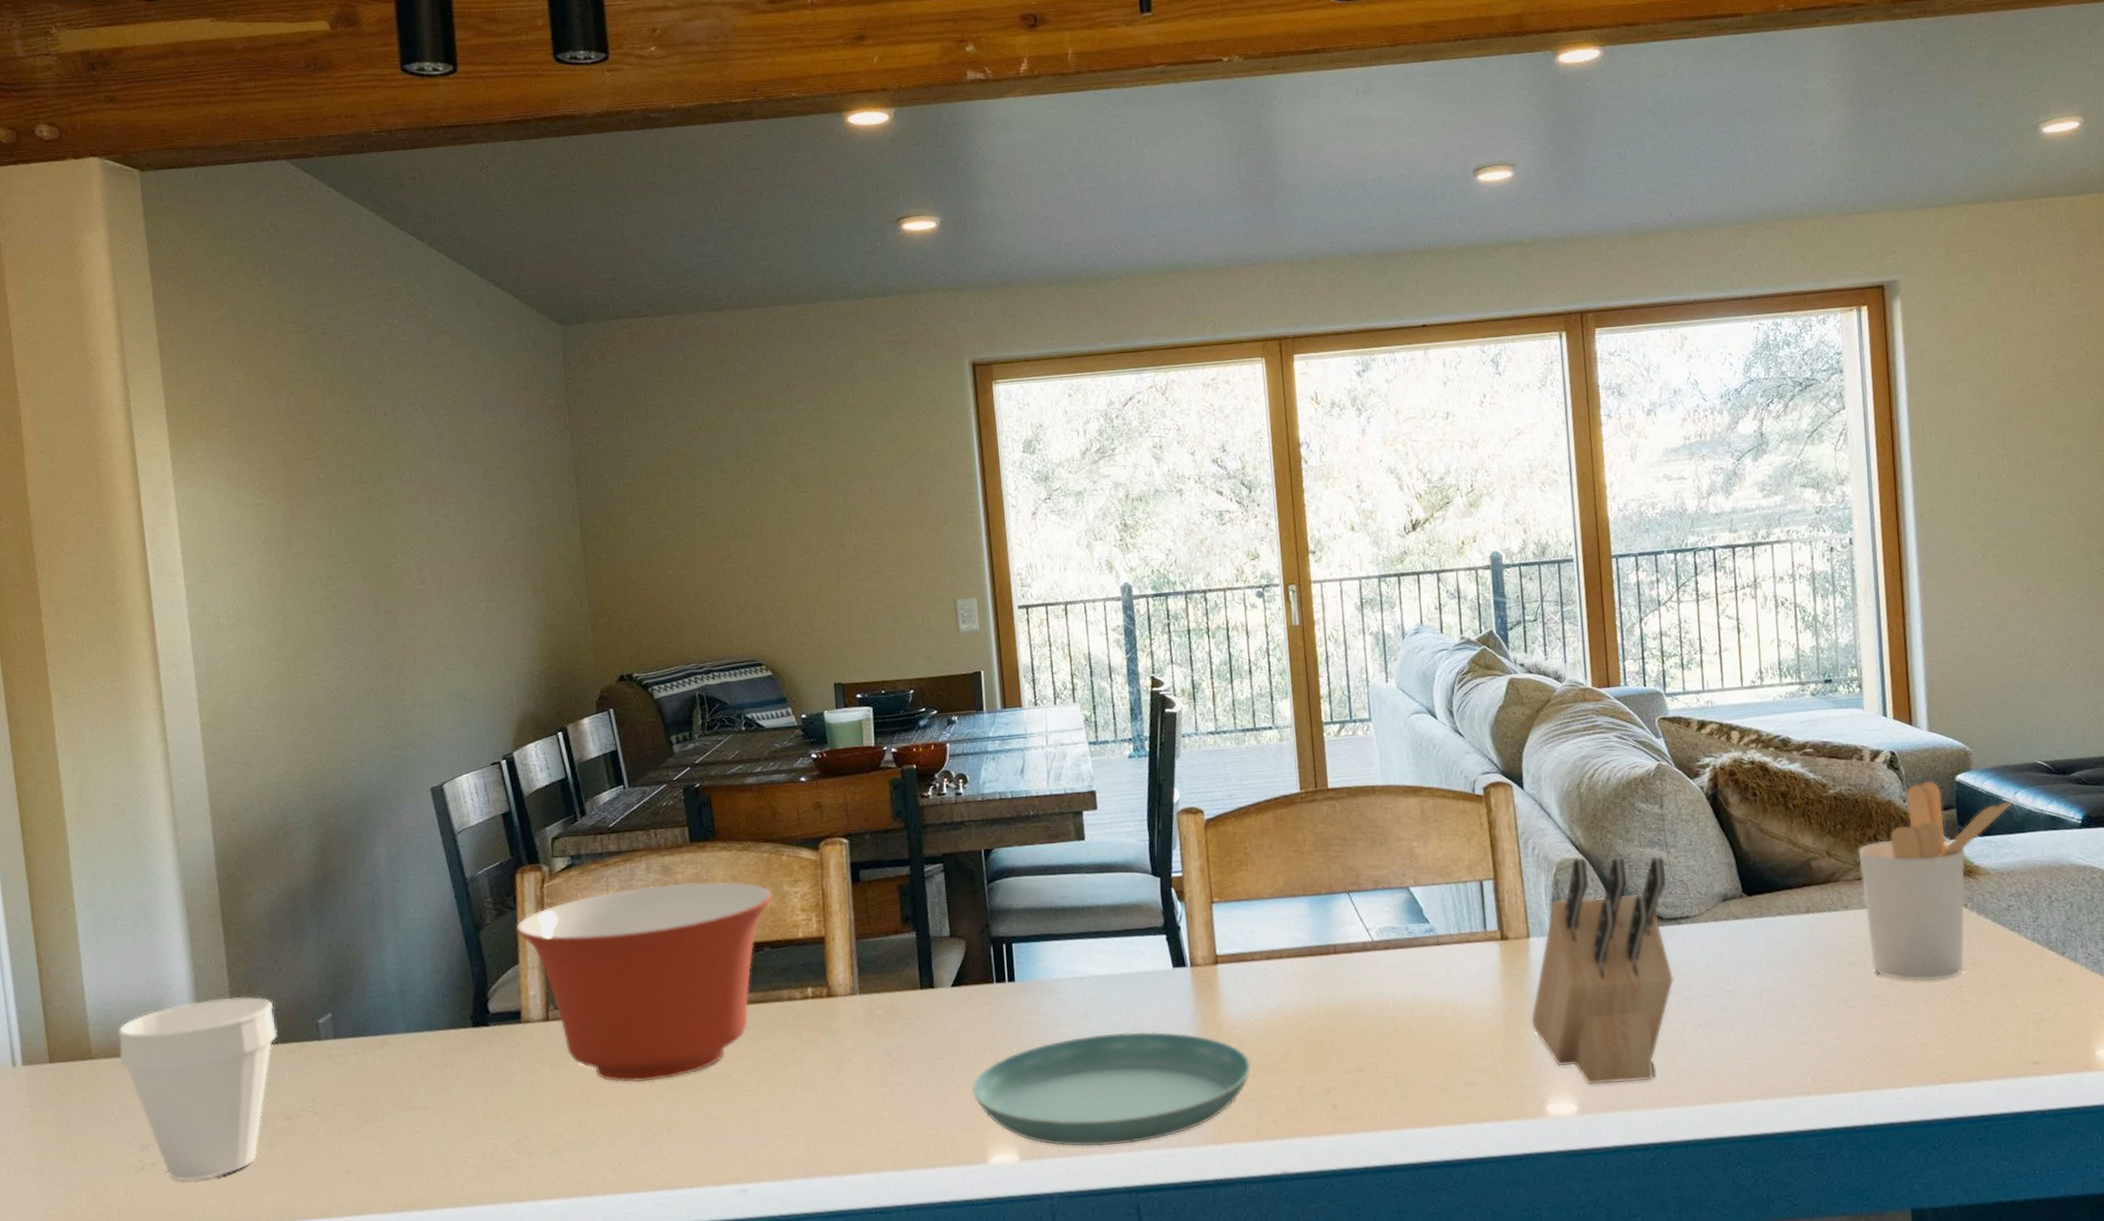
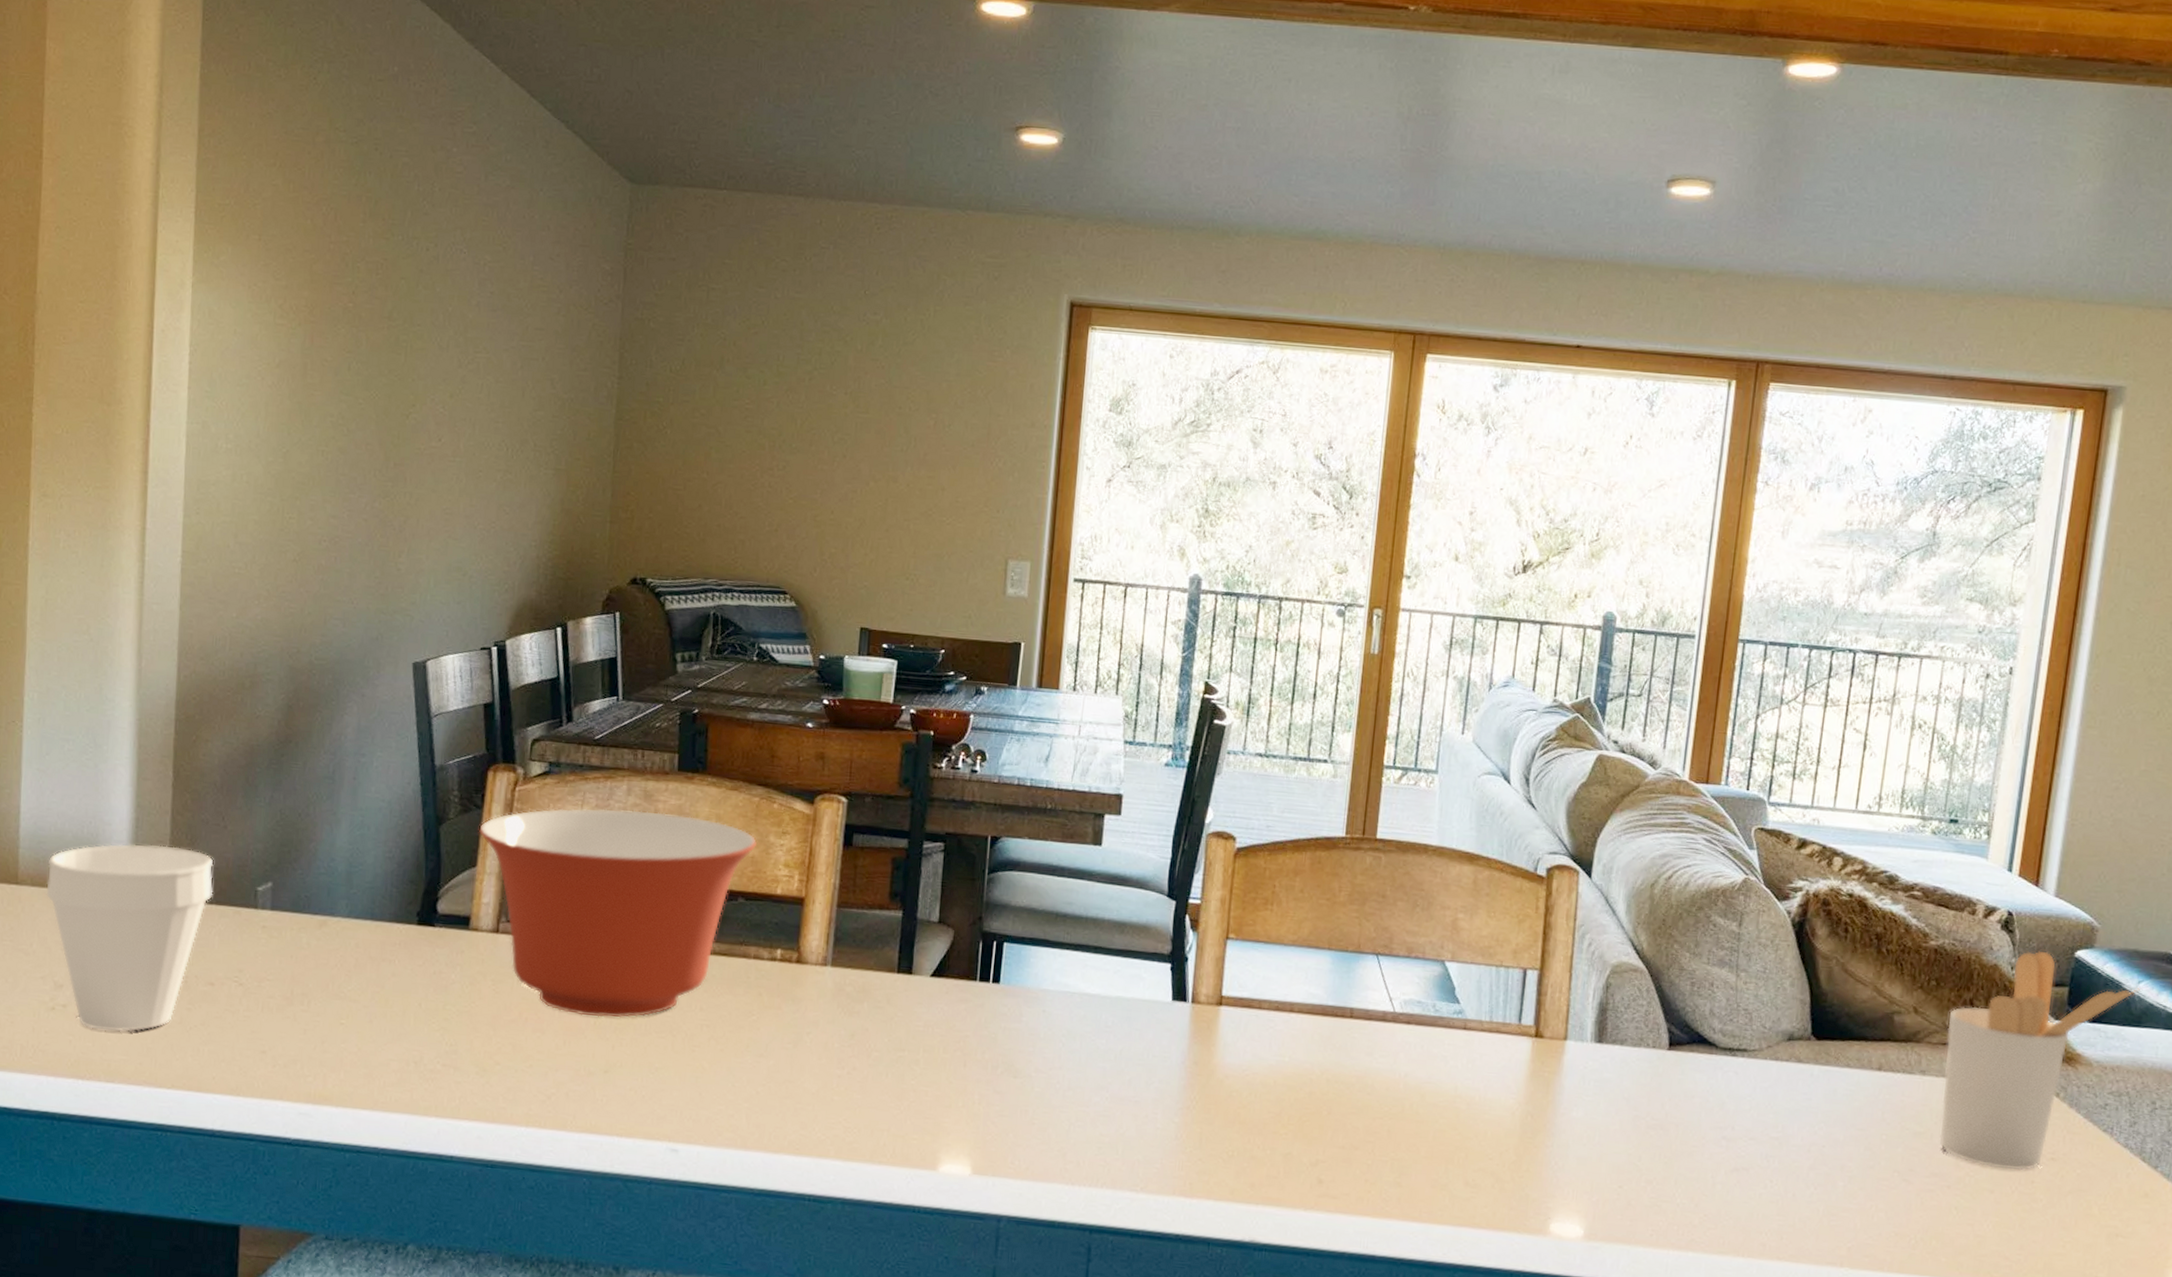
saucer: present [971,1031,1252,1147] -> none [933,1055,1239,1180]
knife block: present [1531,856,1675,1085] -> none [1551,963,1732,1217]

